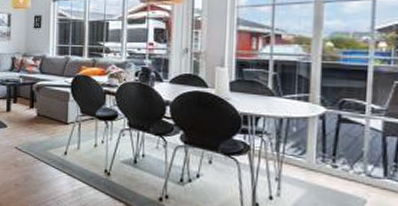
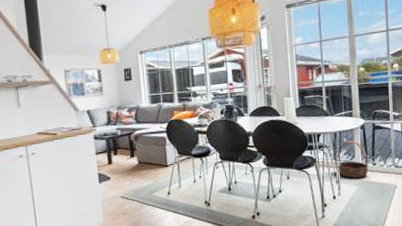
basket: none [279,131,326,181] -> present [336,140,369,179]

